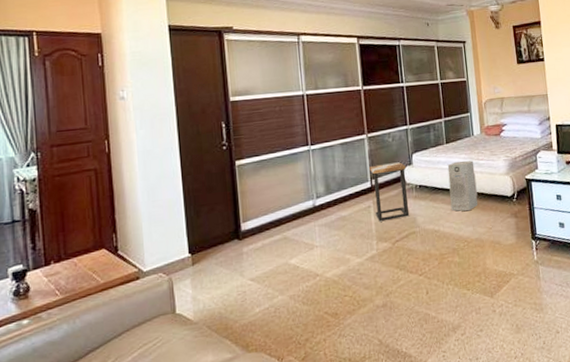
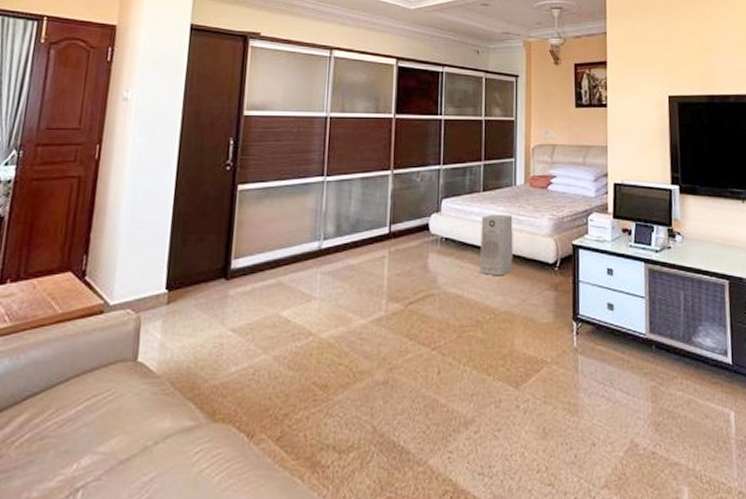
side table: present [369,162,409,222] -> none [389,207,433,277]

